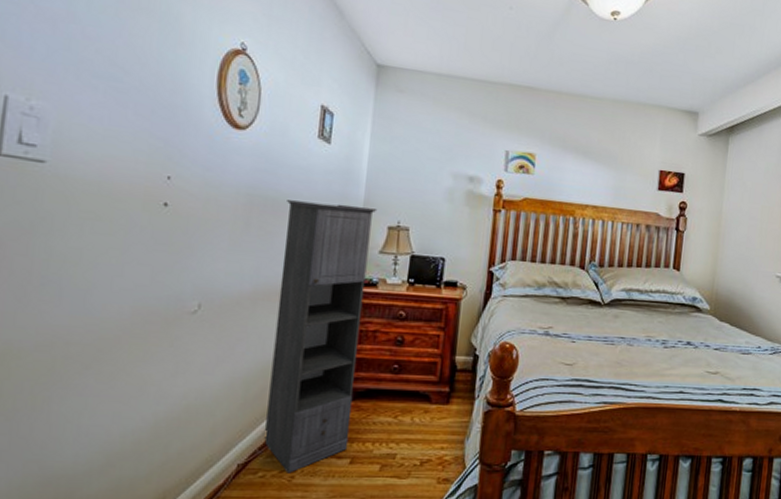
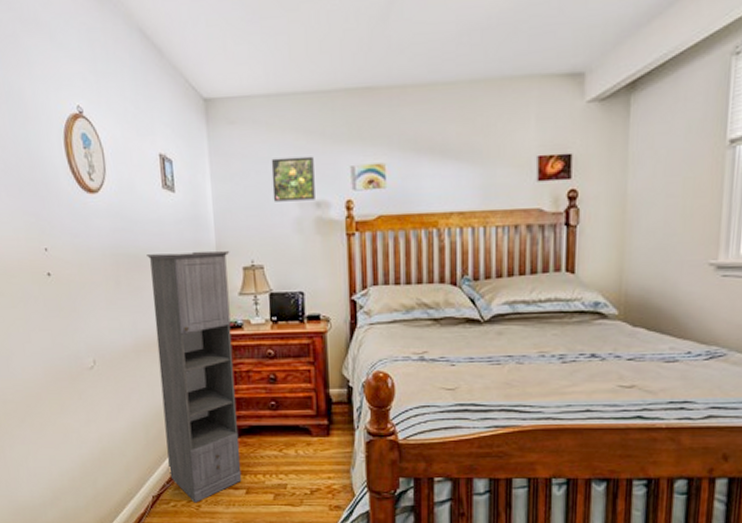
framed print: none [429,130,473,175] -> present [271,156,315,202]

